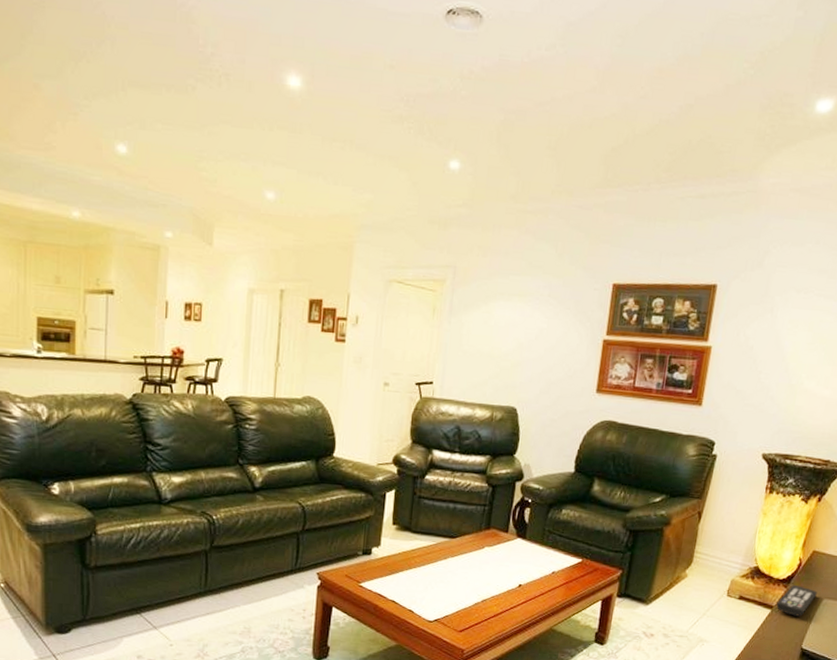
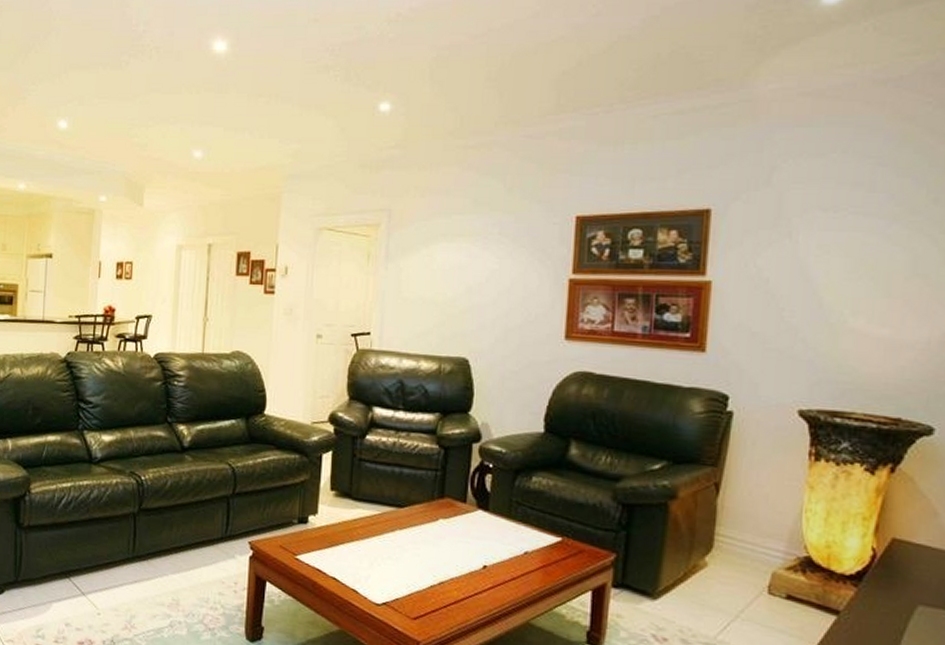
remote control: present [776,585,817,617] -> none [844,584,907,628]

